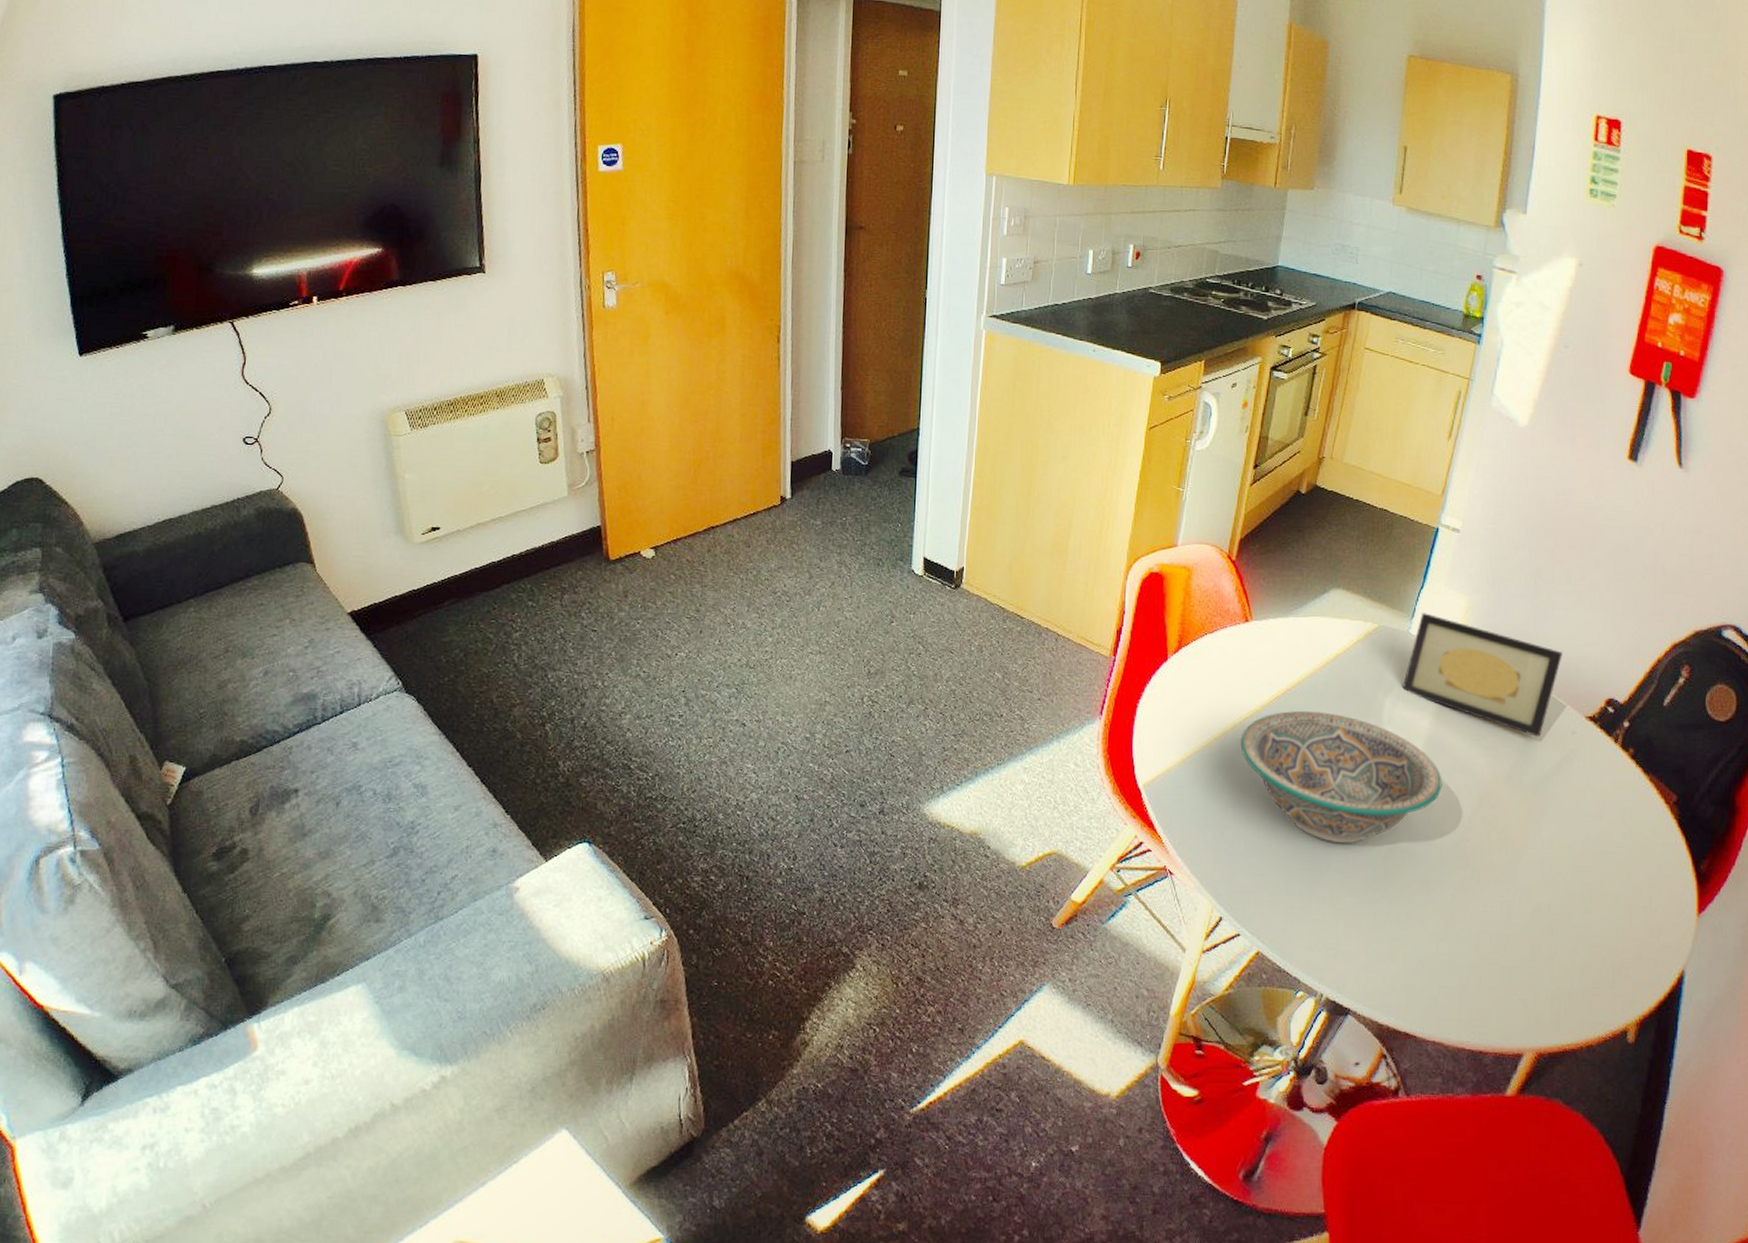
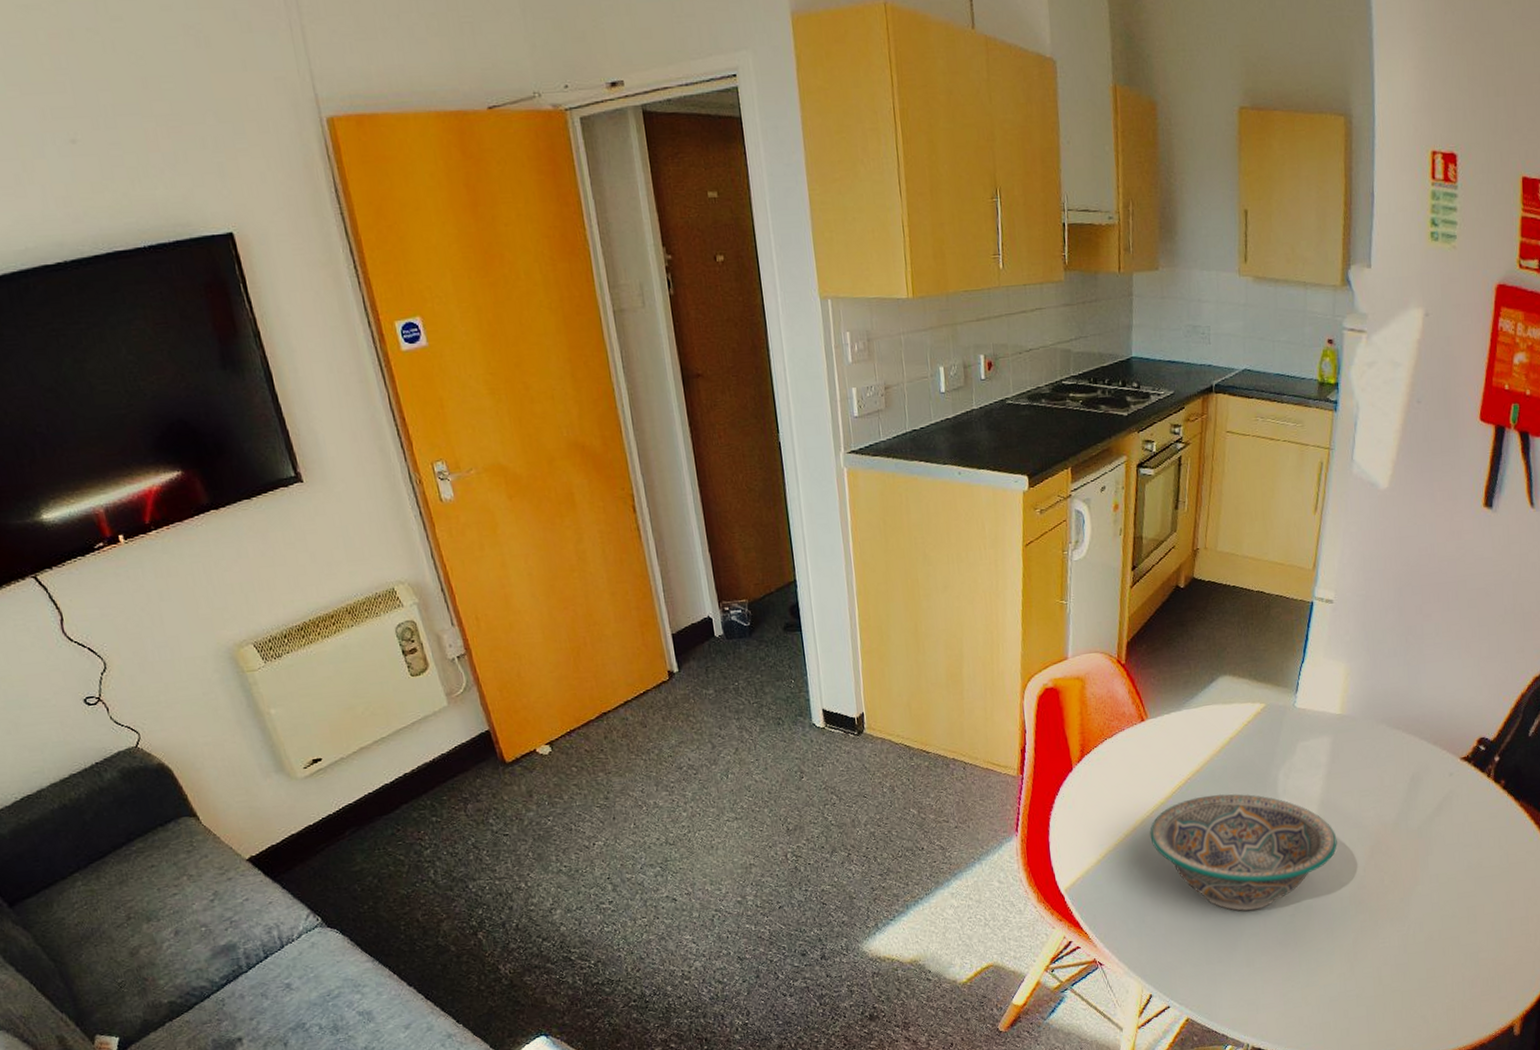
picture frame: present [1403,613,1562,737] -> none [1293,685,1436,784]

